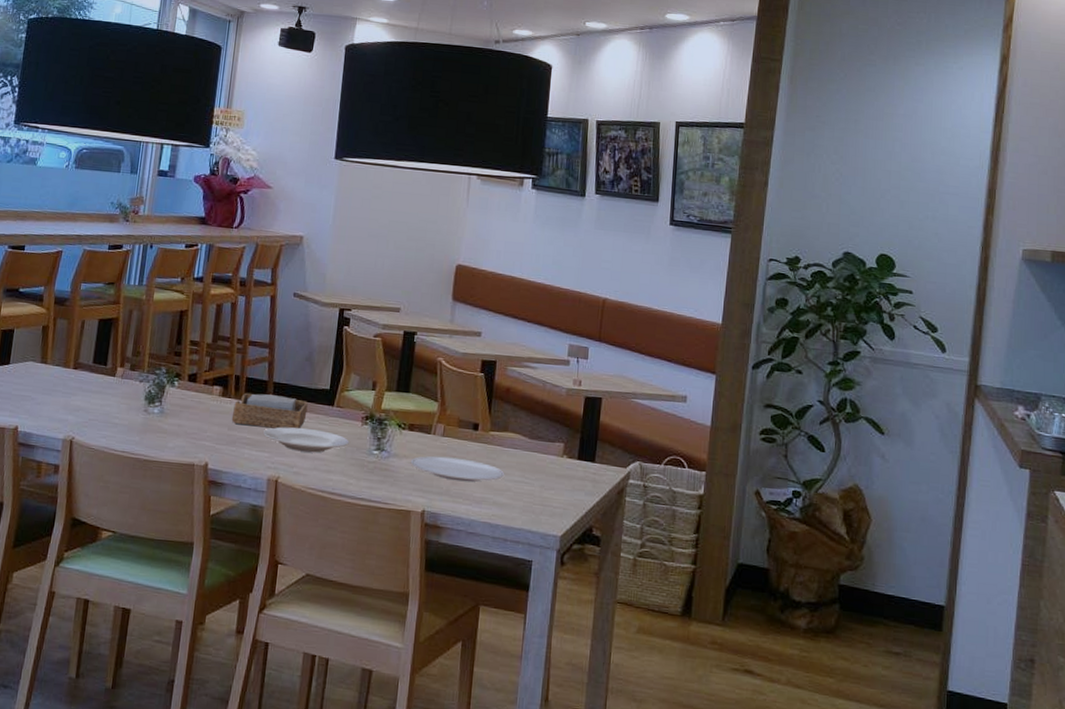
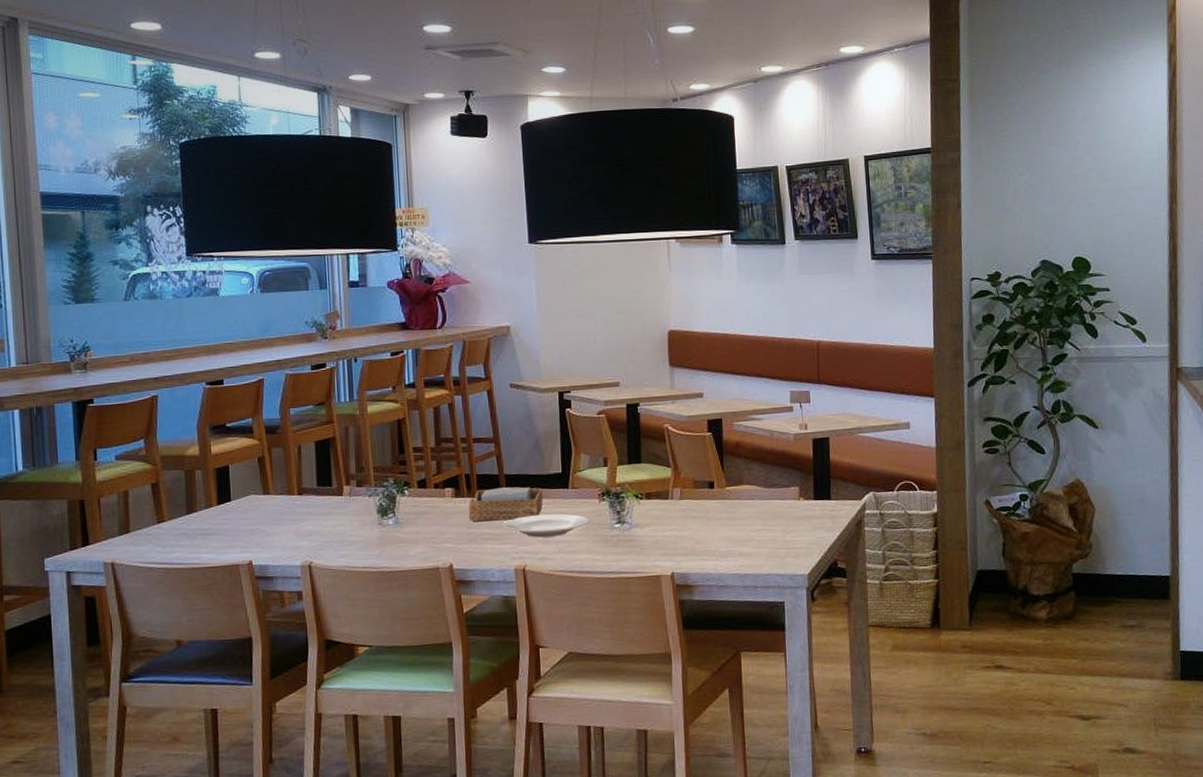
plate: present [410,455,505,482] -> none [653,517,746,540]

